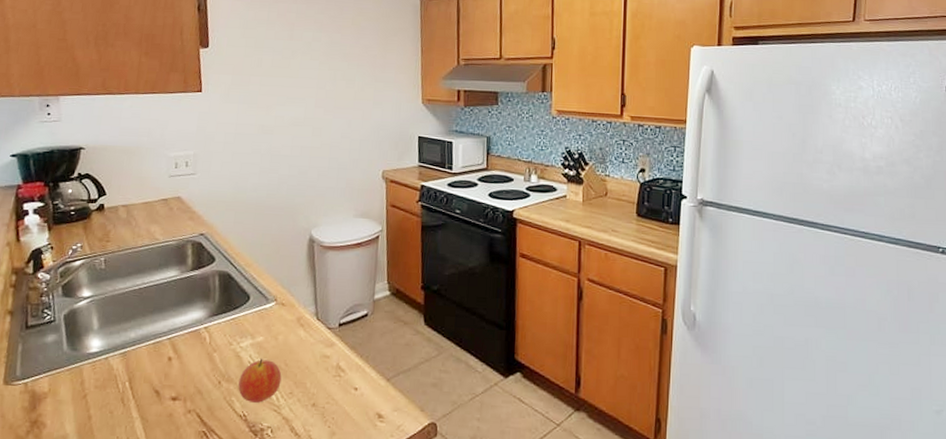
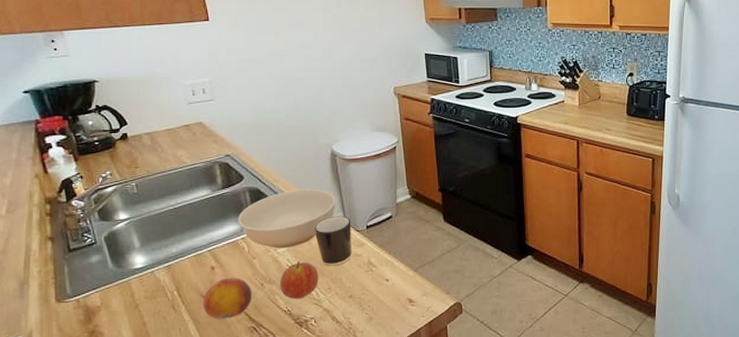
fruit: none [153,371,208,419] -> present [203,277,253,319]
bowl: none [203,276,310,343] -> present [238,188,336,249]
mug: none [282,309,323,367] -> present [314,216,352,266]

